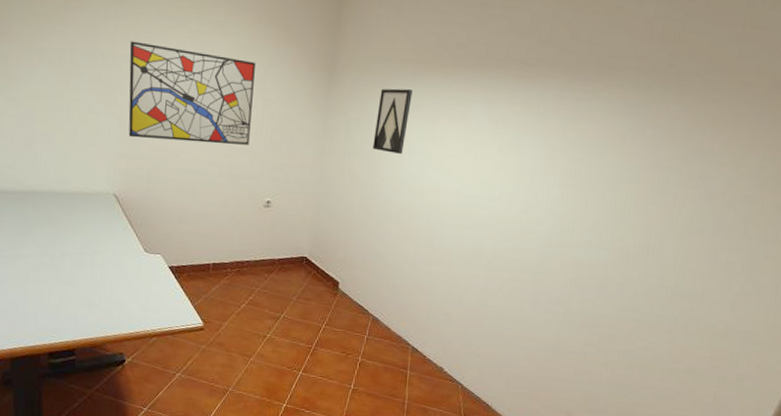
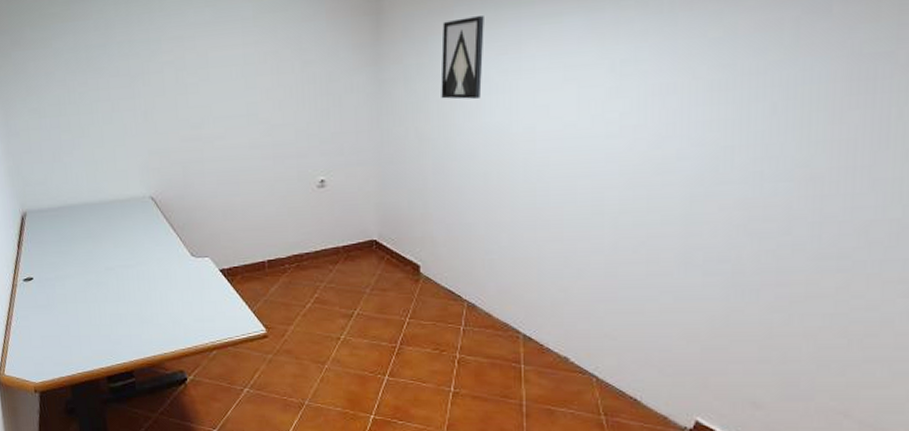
wall art: present [128,41,255,145] -> none [145,20,291,131]

